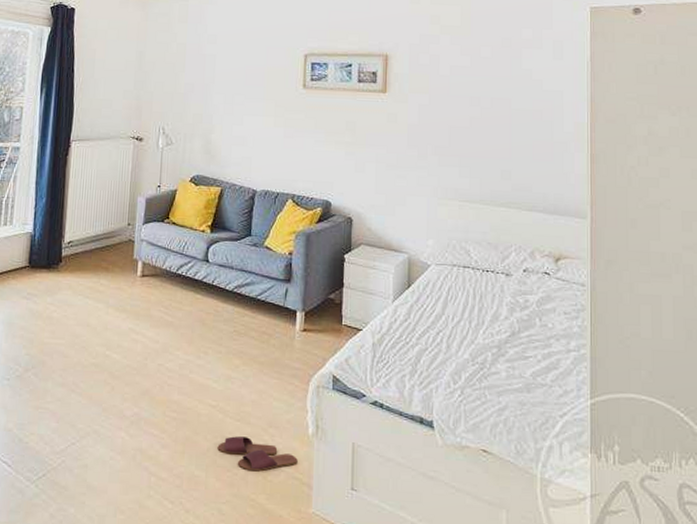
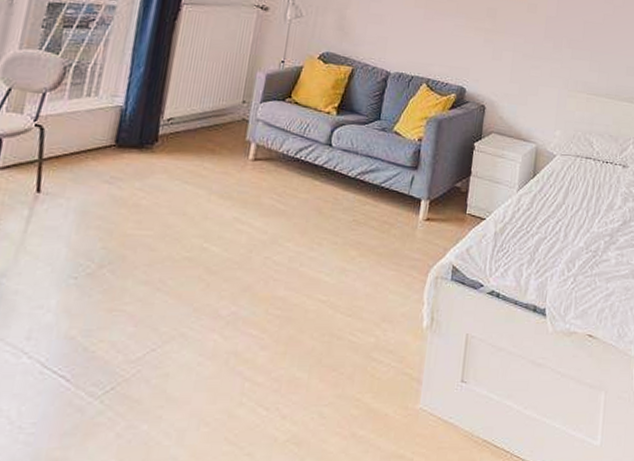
slippers: present [217,436,298,472] -> none [324,333,409,369]

